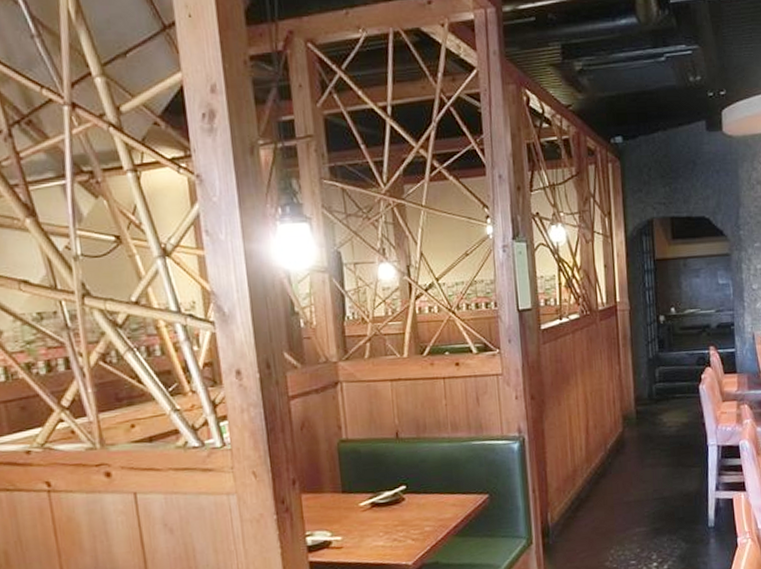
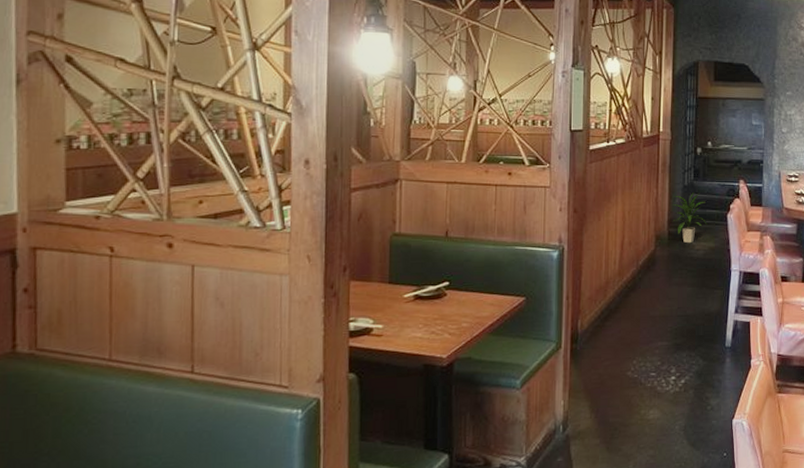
indoor plant: none [637,364,678,421] -> present [671,191,707,244]

